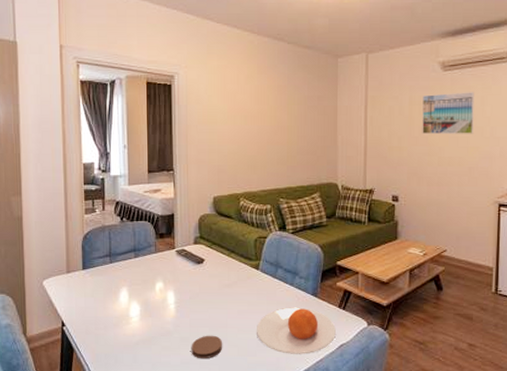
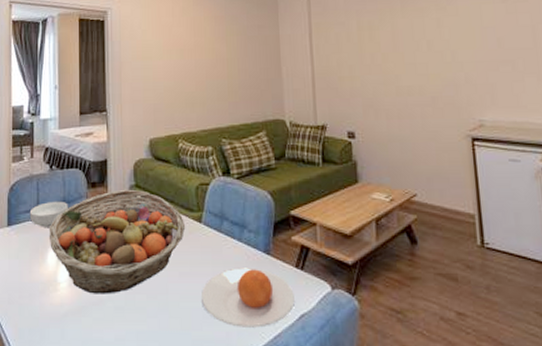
cereal bowl: none [102,249,138,271] -> present [29,201,68,227]
fruit basket: none [121,240,245,327] -> present [49,189,186,294]
coaster: present [191,335,223,359] -> none [126,304,163,335]
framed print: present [422,92,475,134] -> none [372,14,432,61]

